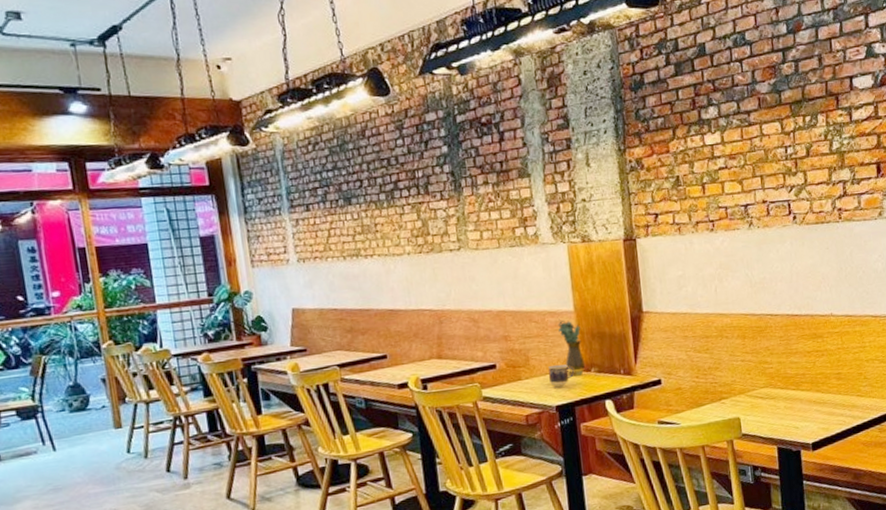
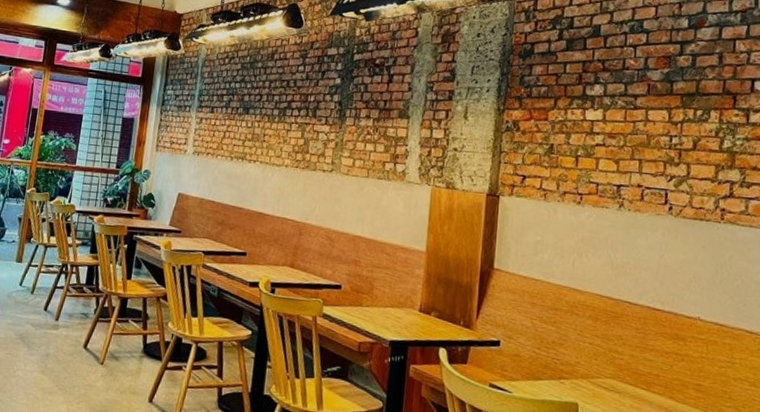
cup: present [548,364,575,388] -> none [388,299,415,324]
vase: present [558,318,586,378] -> none [407,256,429,318]

